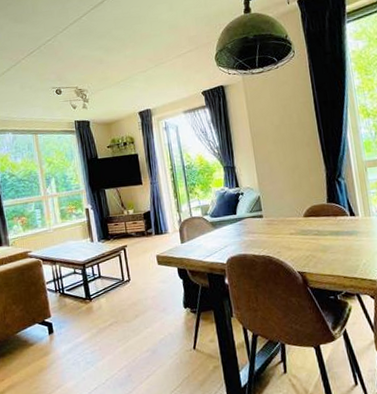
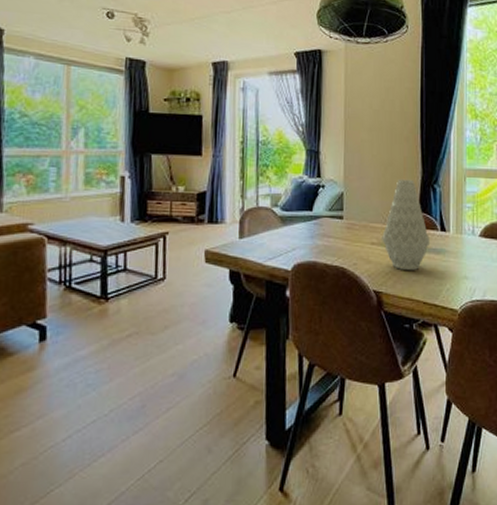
vase: none [298,177,343,253] -> present [382,178,431,271]

